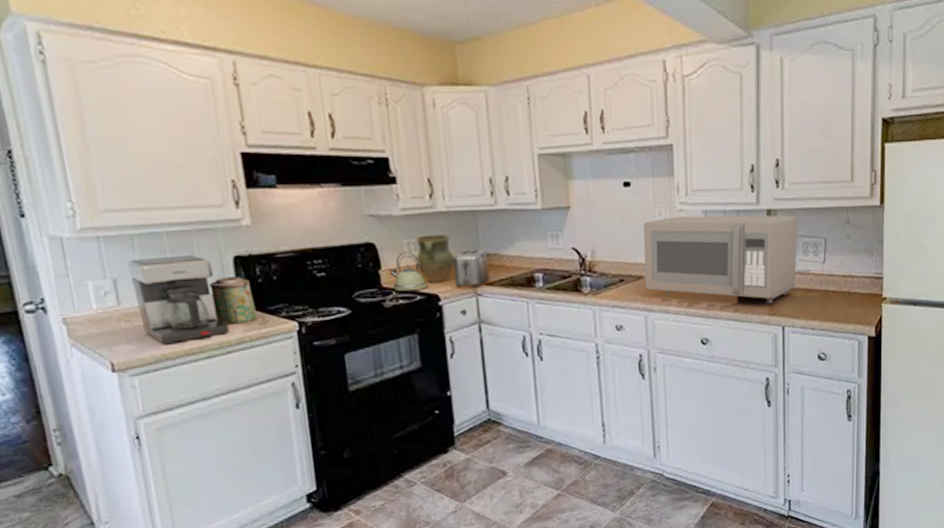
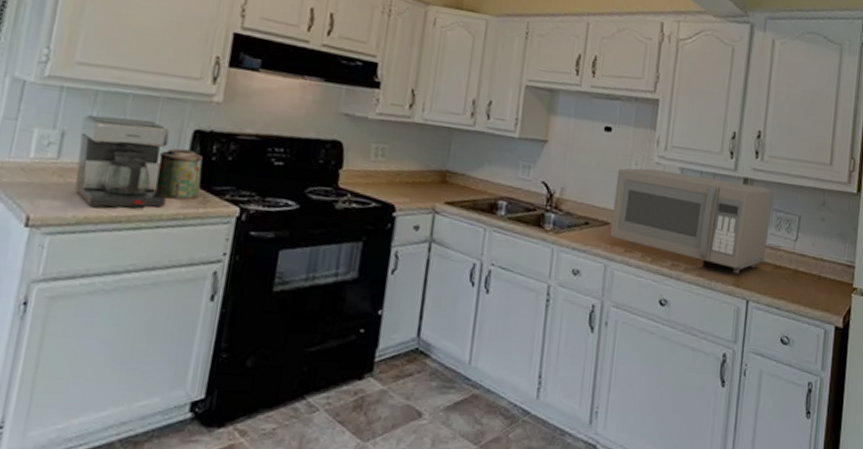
kettle: present [389,252,428,292] -> none [349,155,386,198]
ceramic jug: present [415,234,455,284] -> none [379,142,421,194]
toaster: present [453,249,490,289] -> none [413,165,454,205]

